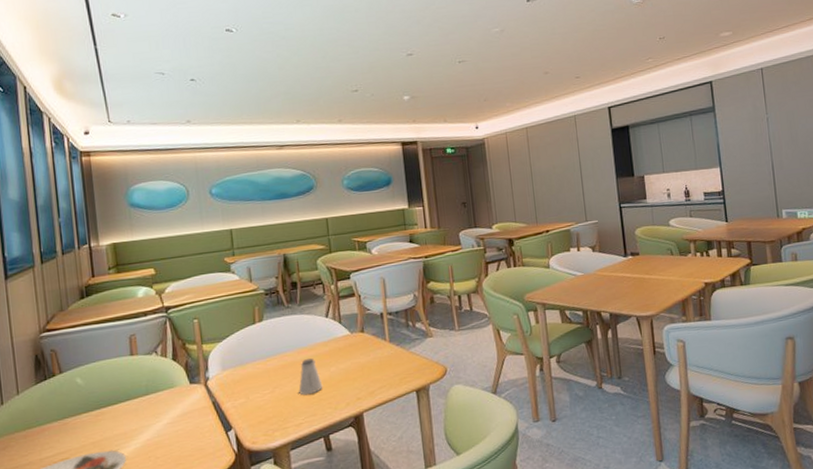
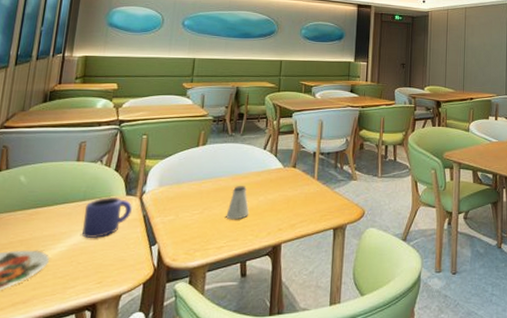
mug: none [151,386,199,433] -> present [82,196,132,239]

